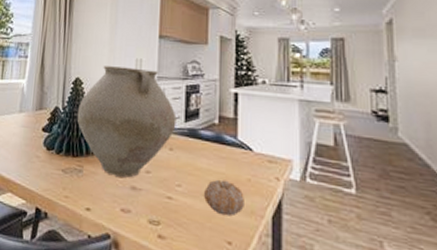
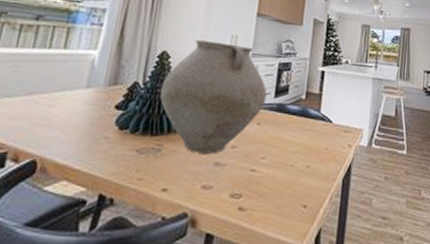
fruit: present [204,179,244,217] -> none [286,150,322,182]

